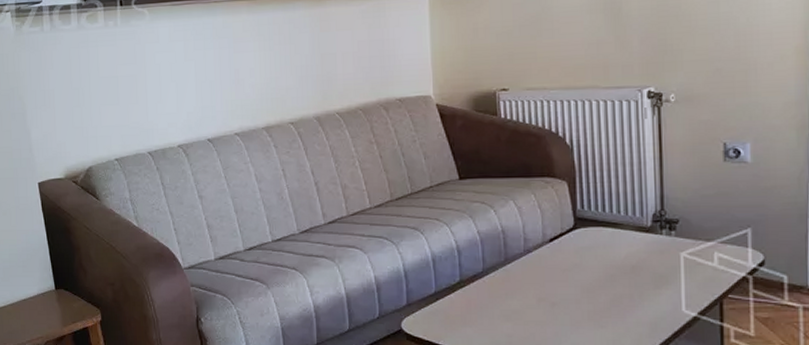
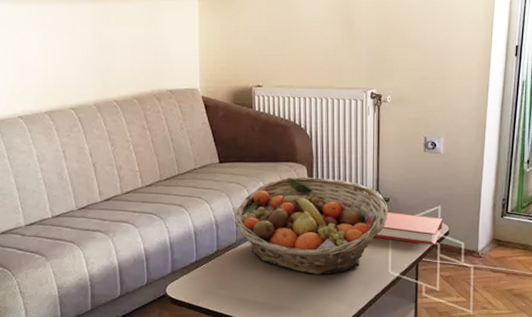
fruit basket: none [479,194,678,311] -> present [234,177,388,274]
book: none [660,236,755,278] -> present [374,211,443,245]

